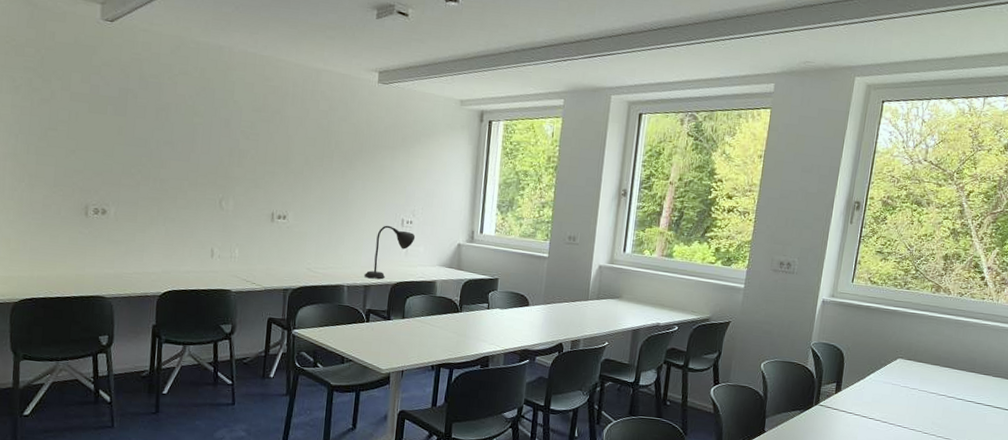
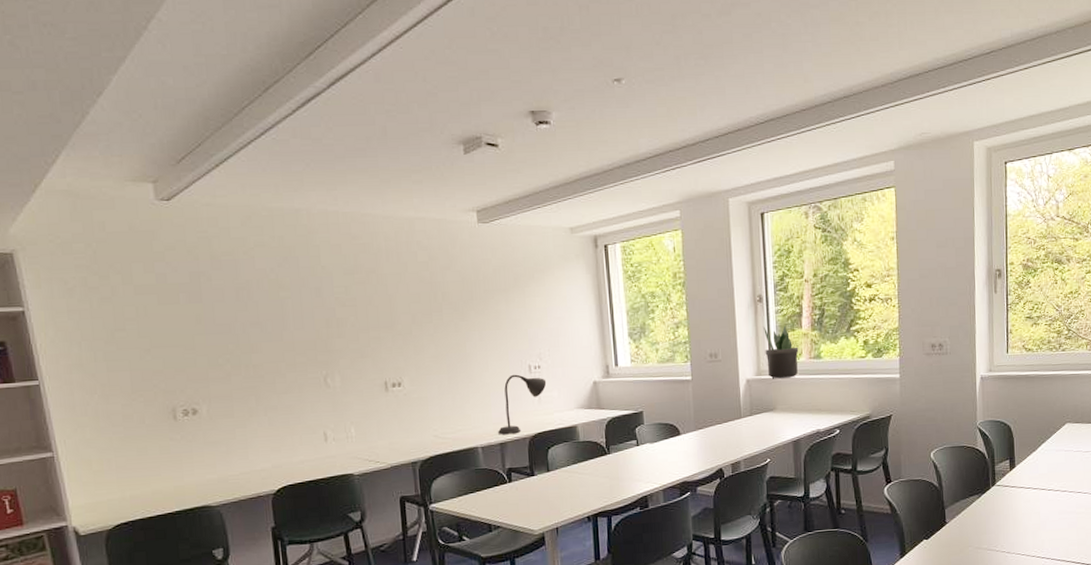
planter: none [620,219,653,271] -> present [764,325,799,379]

